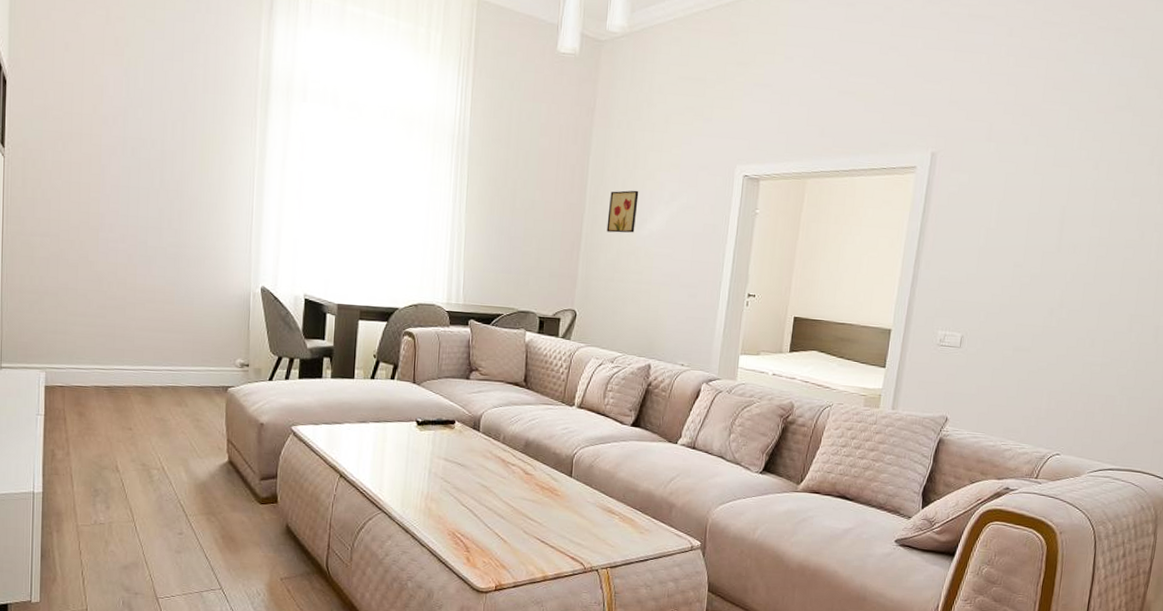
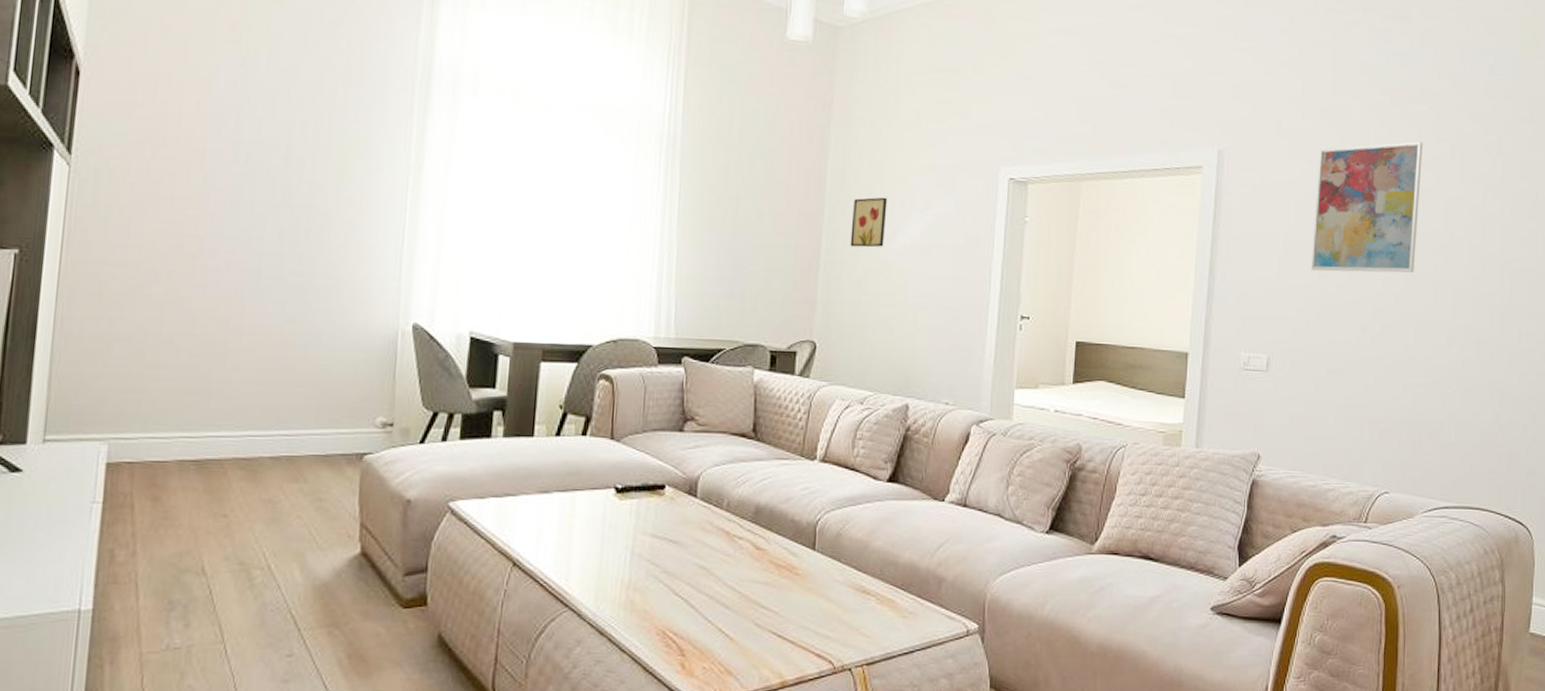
wall art: none [1007,146,1125,265] -> present [1310,141,1424,273]

